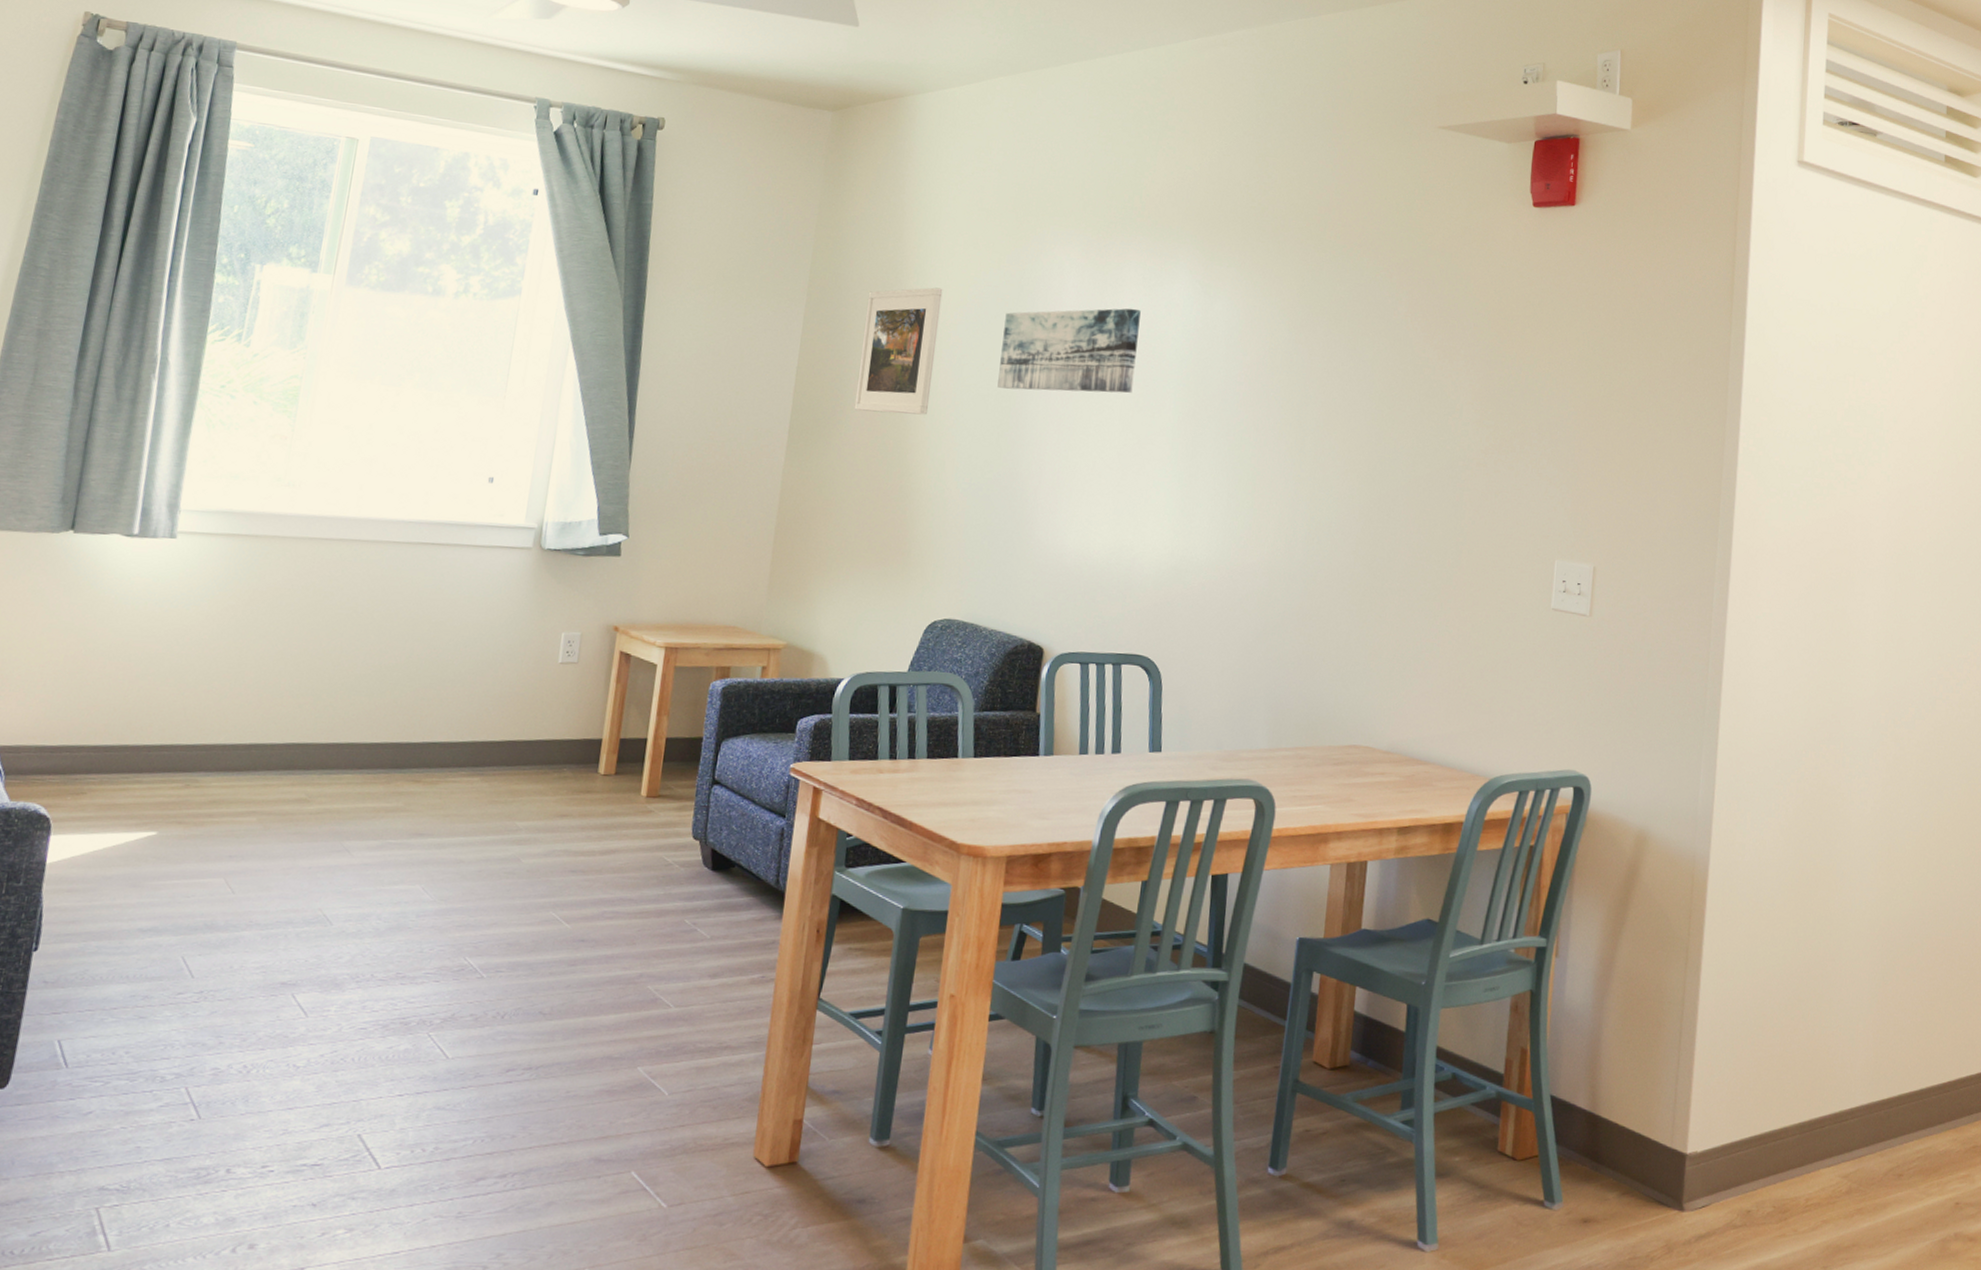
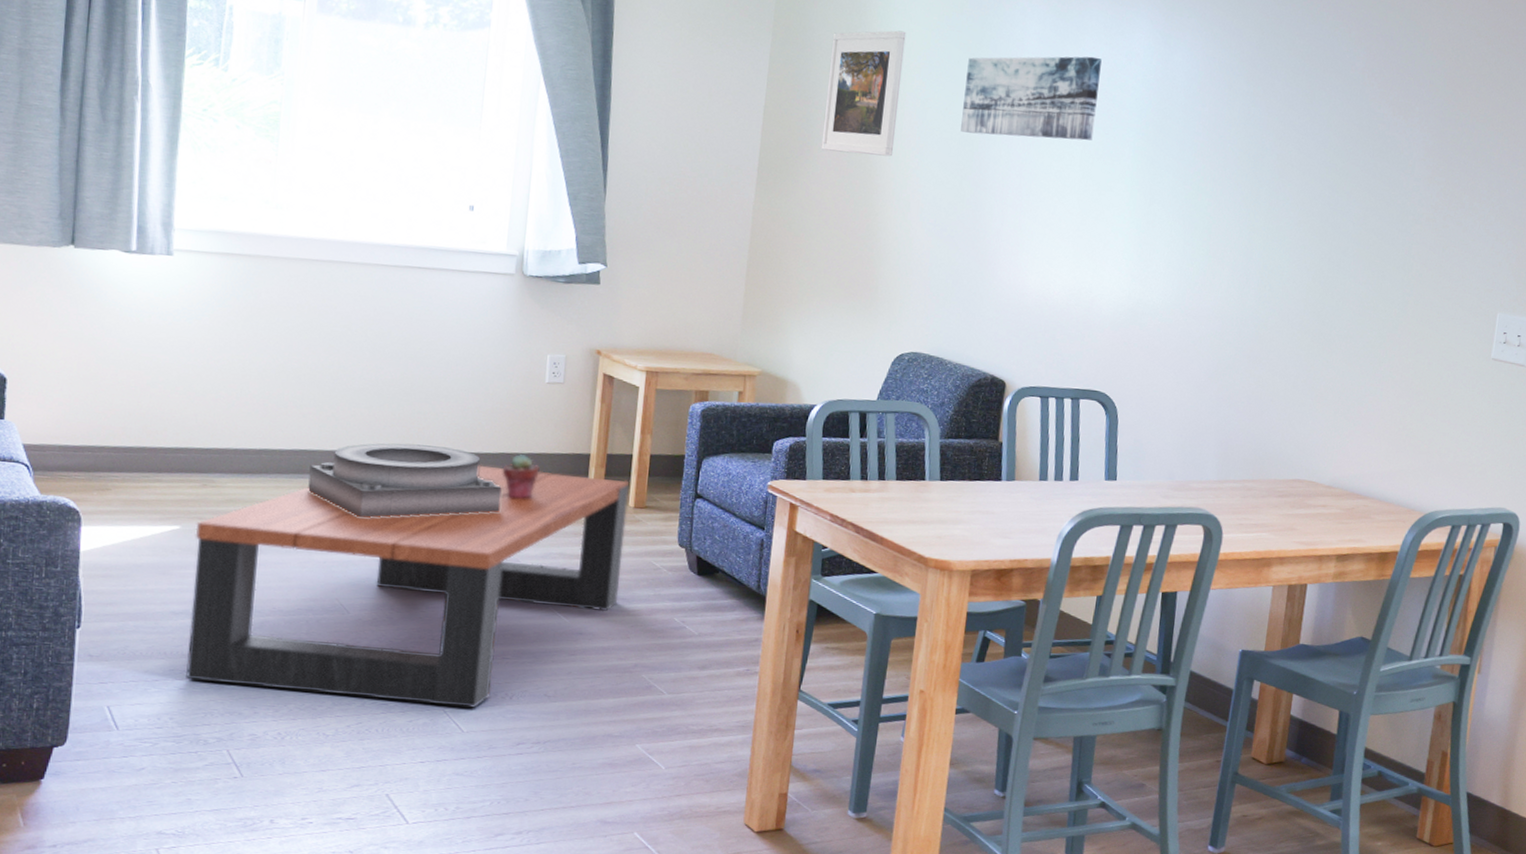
coffee table: none [148,754,643,1030] -> present [186,465,630,708]
decorative bowl: none [298,733,506,818] -> present [308,443,502,519]
potted succulent: none [507,742,548,792] -> present [502,454,540,500]

